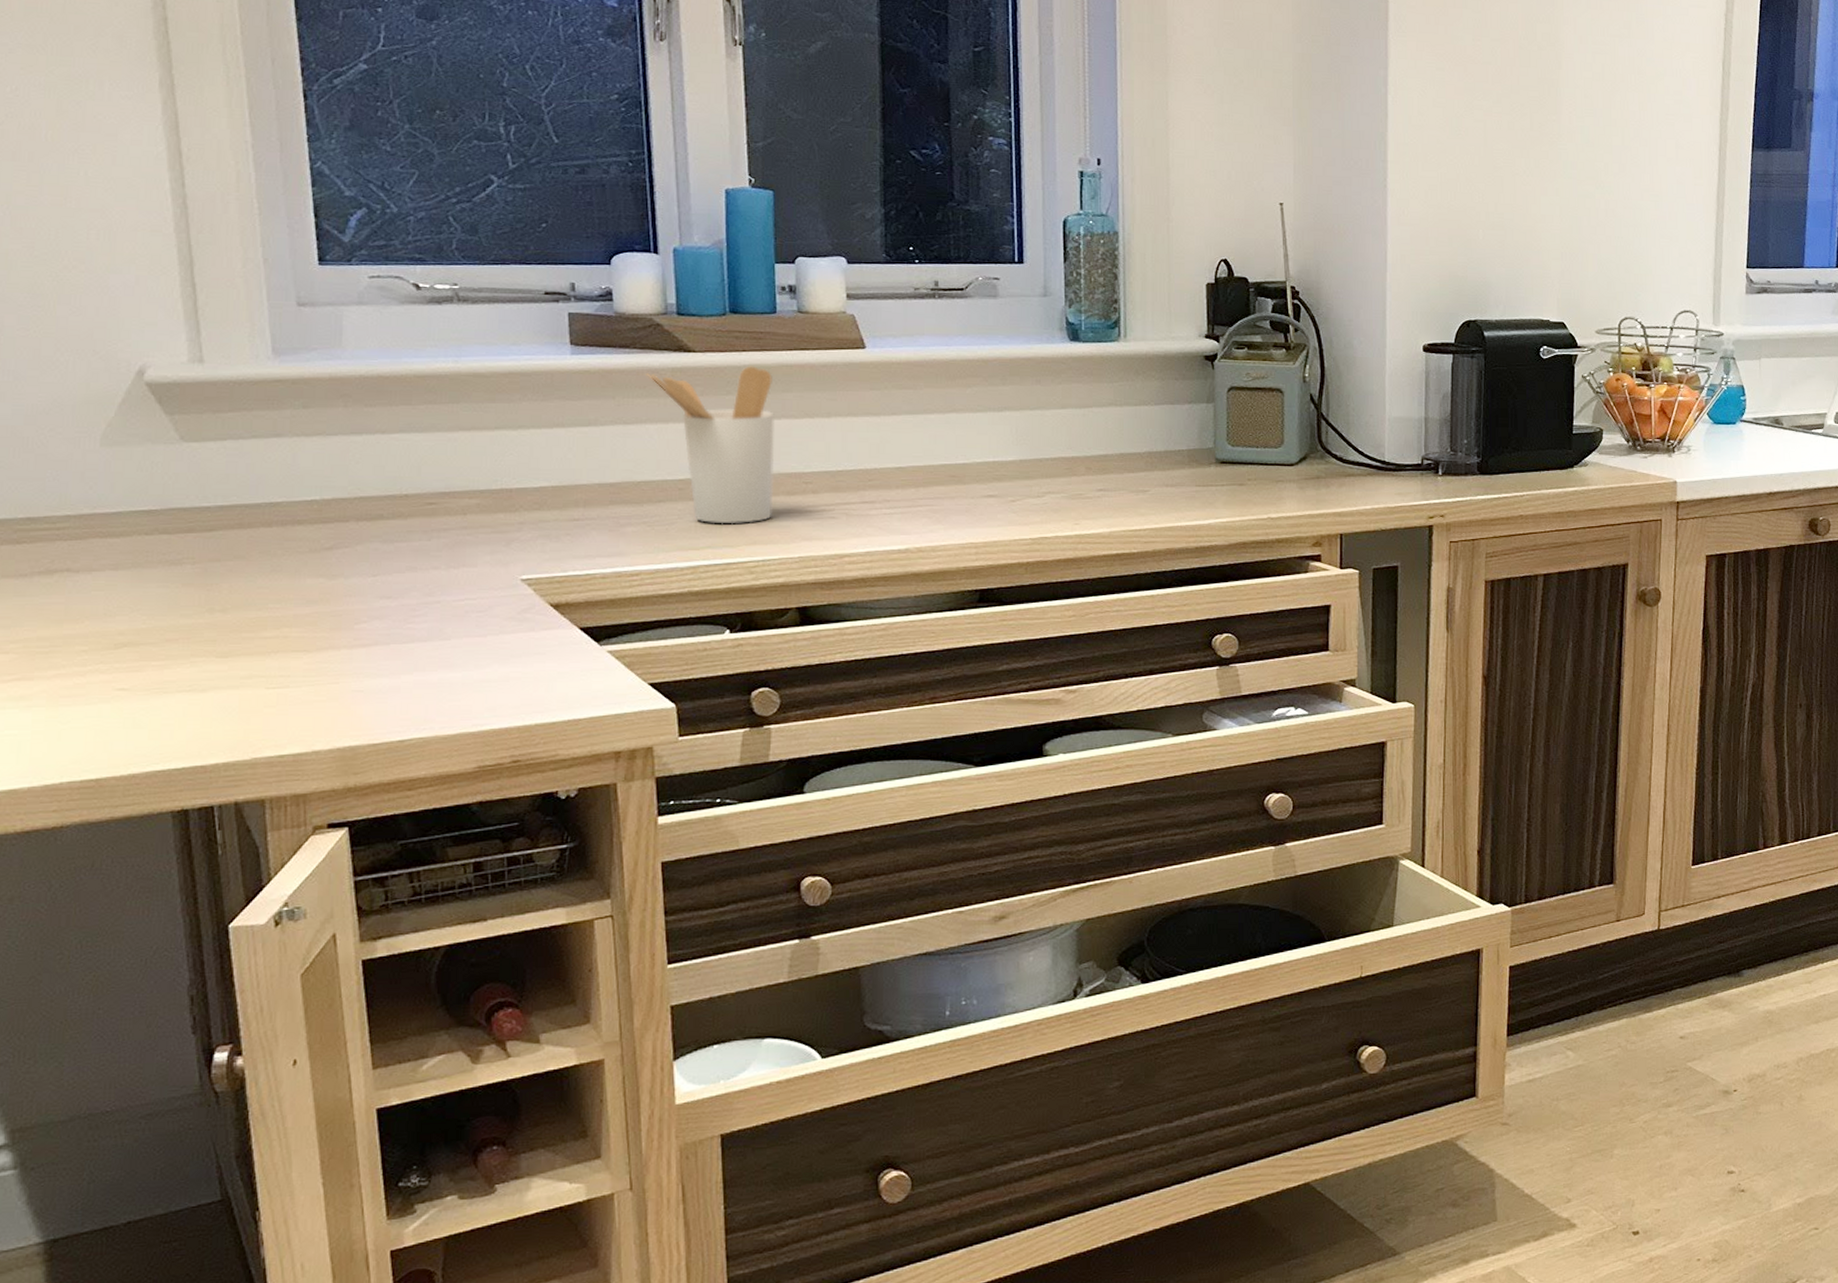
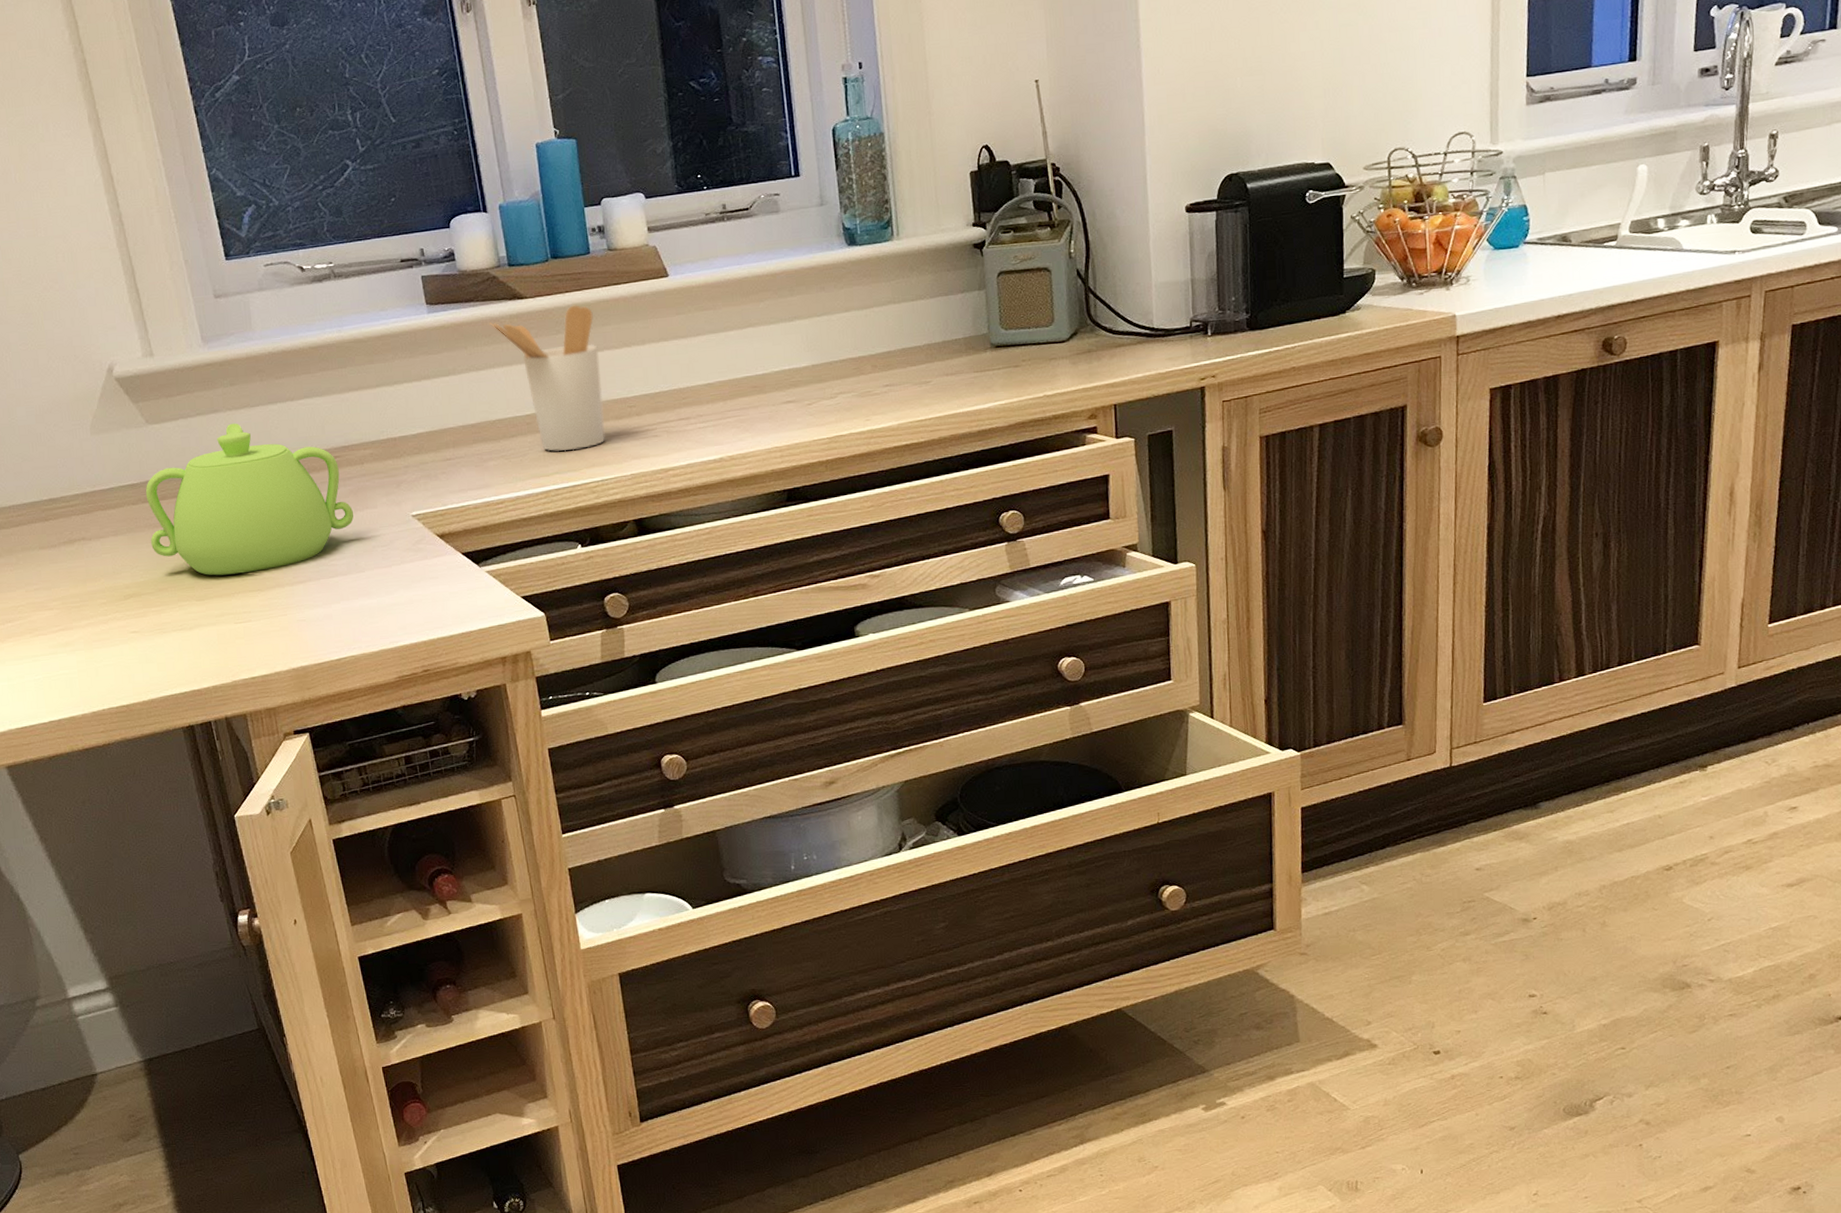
teapot: none [164,451,446,629] -> present [145,423,354,576]

